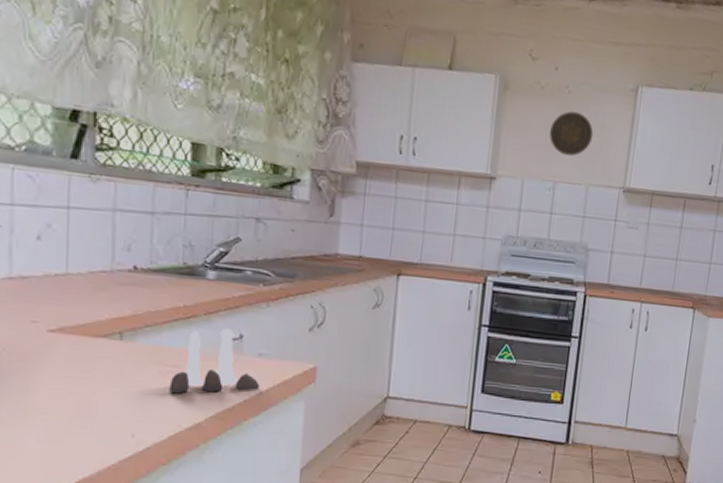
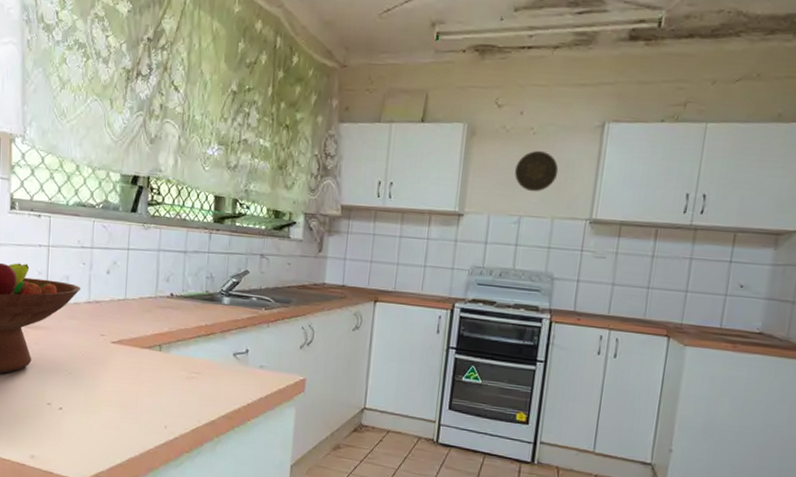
salt and pepper shaker set: present [169,328,260,394] -> none [193,343,260,396]

